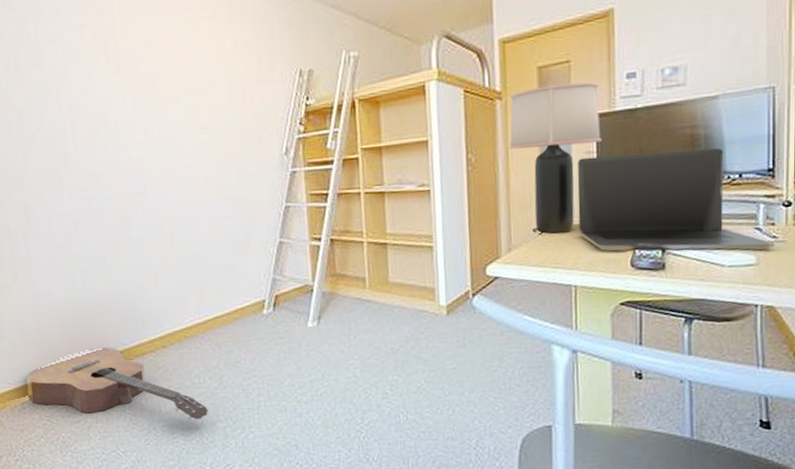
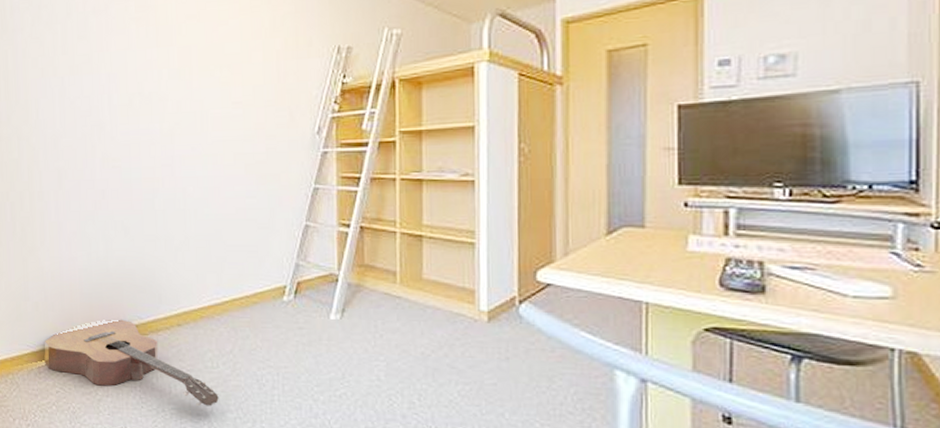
table lamp: present [509,82,603,235] -> none [569,68,686,241]
laptop computer: present [577,148,775,252] -> none [652,151,920,281]

